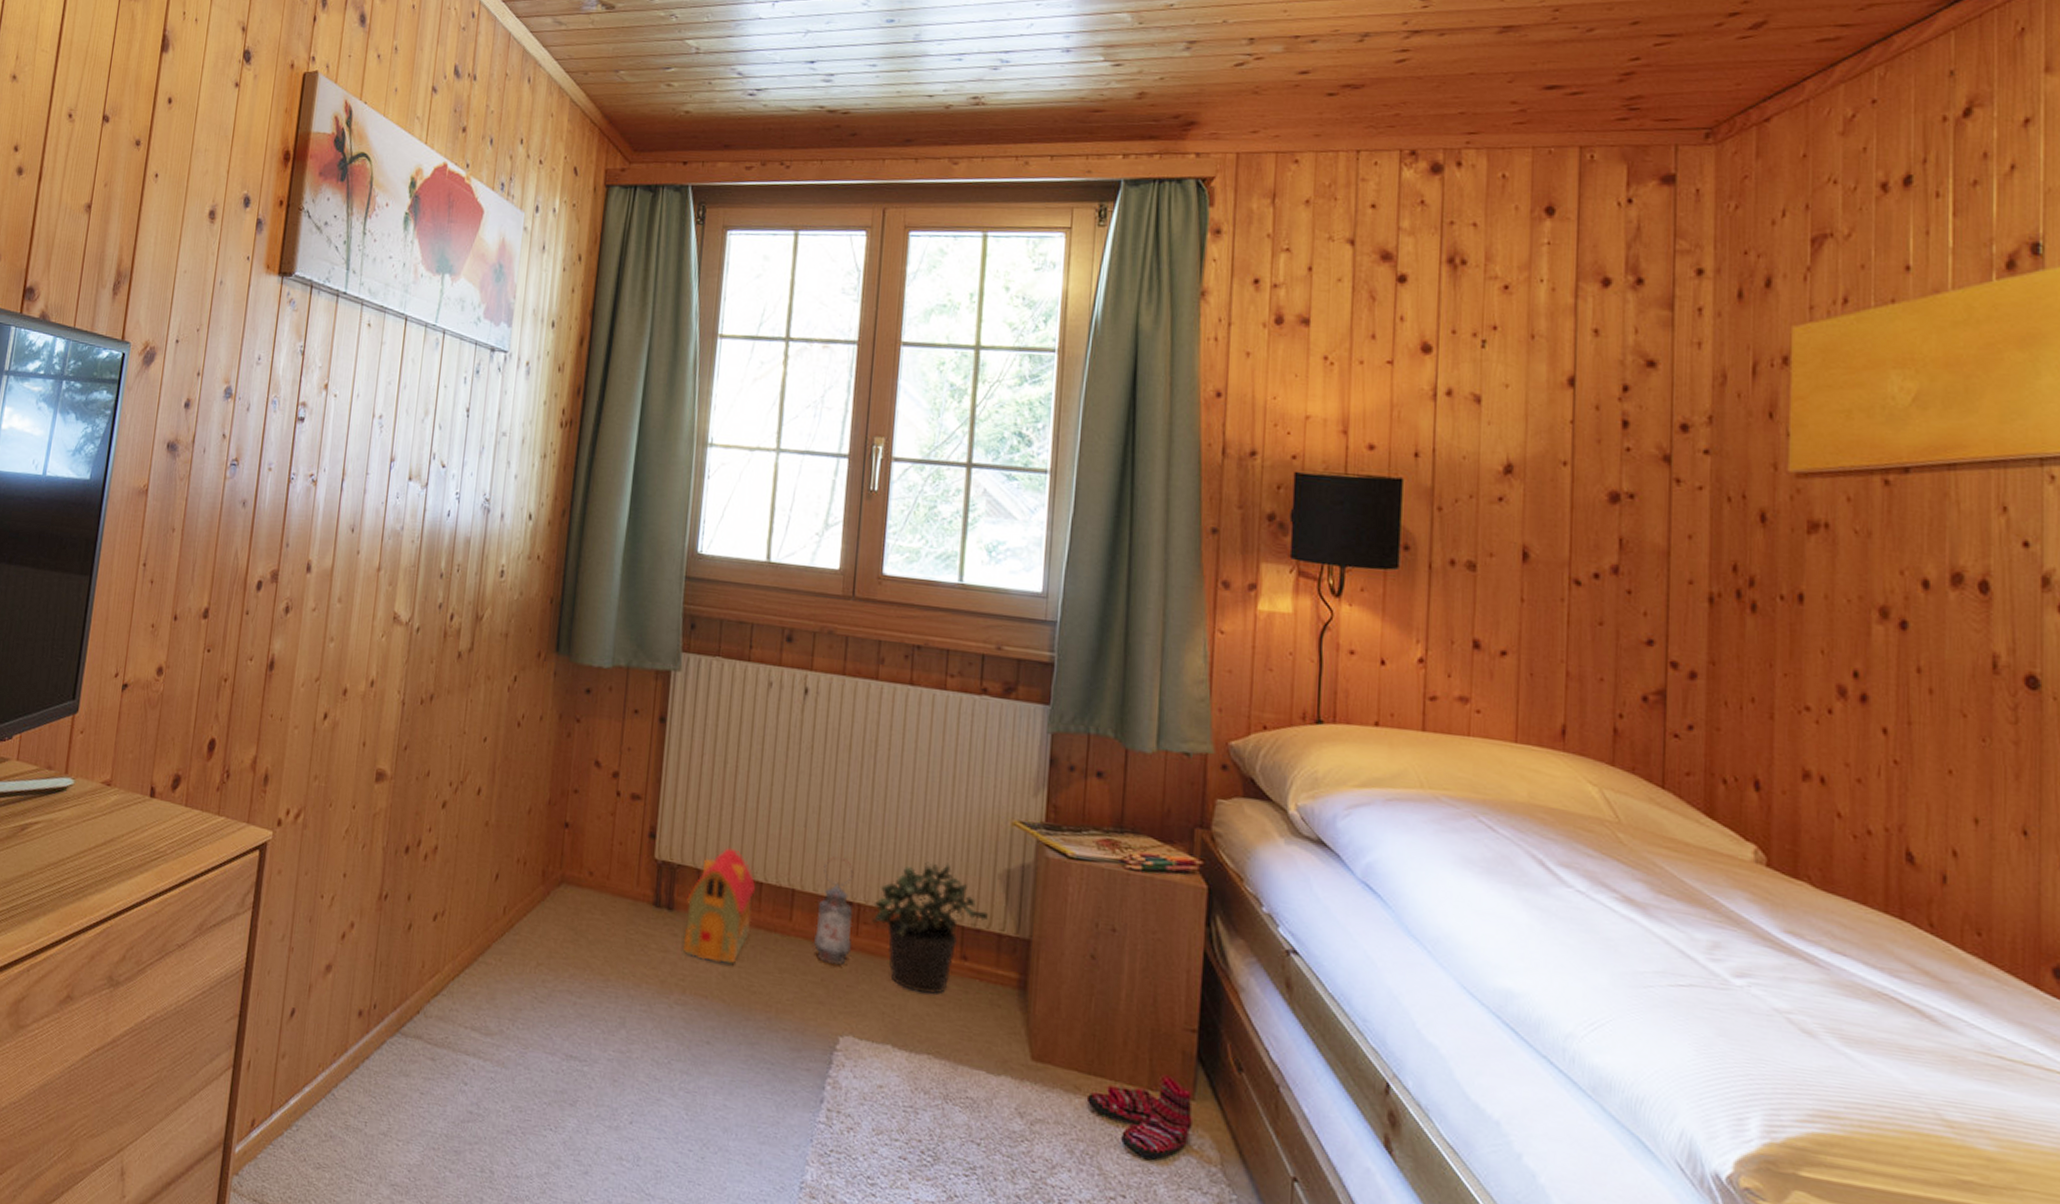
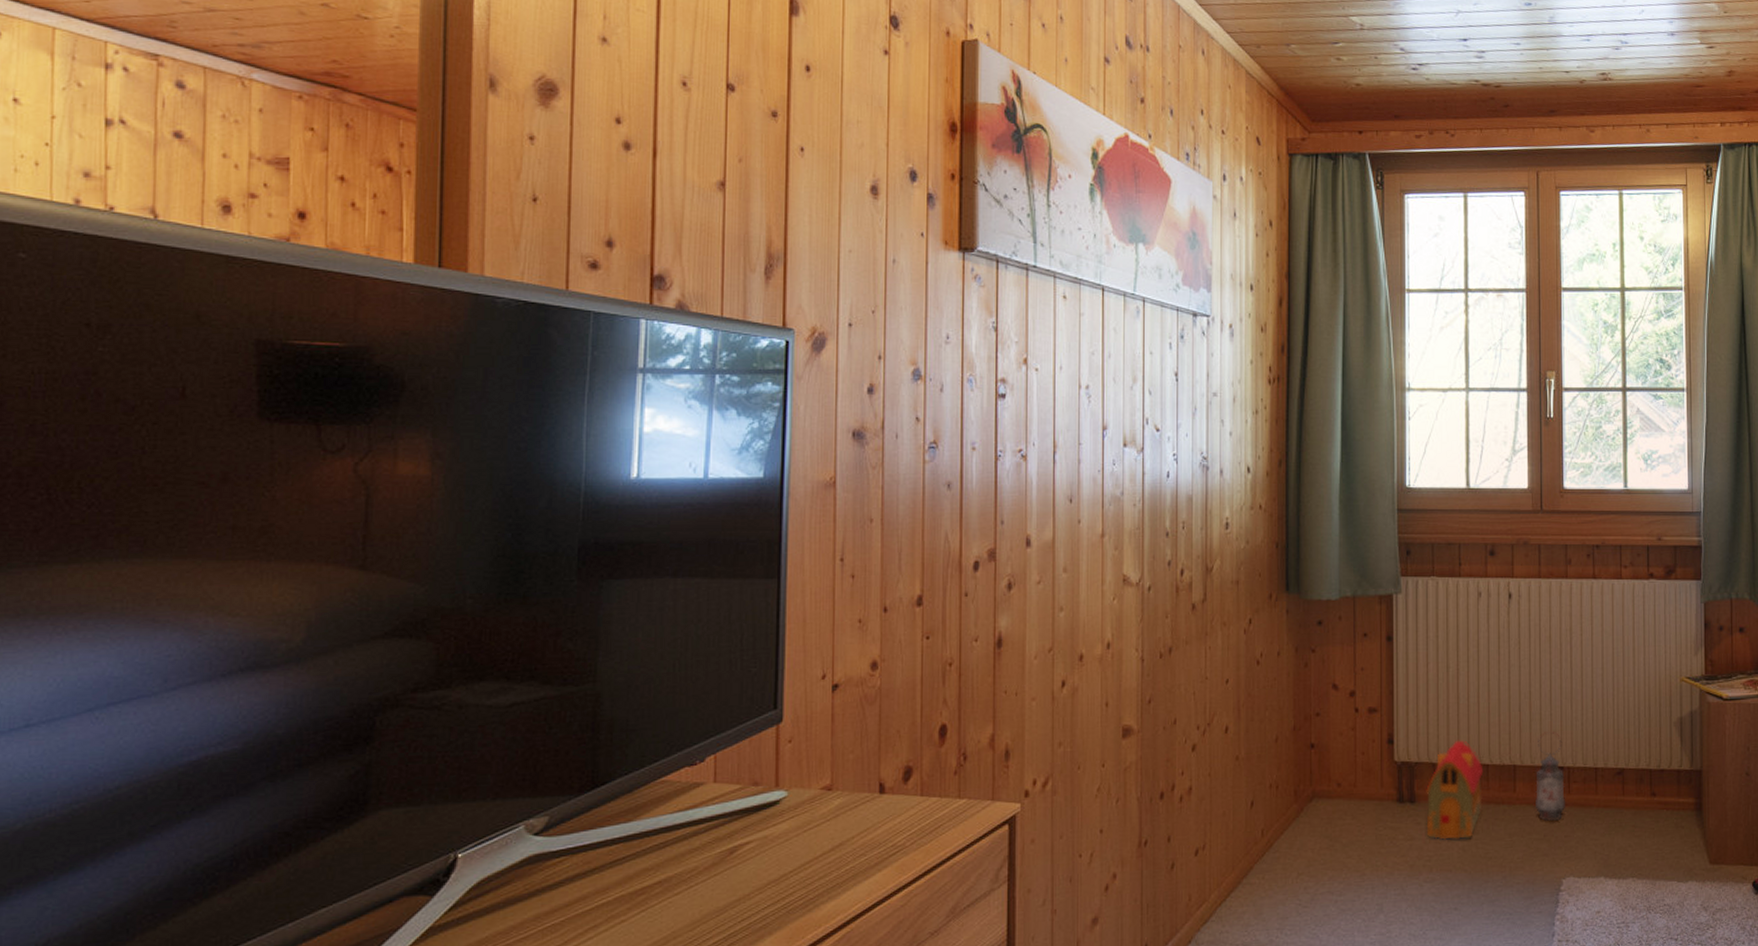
potted plant: present [872,862,989,994] -> none [1580,720,1670,829]

